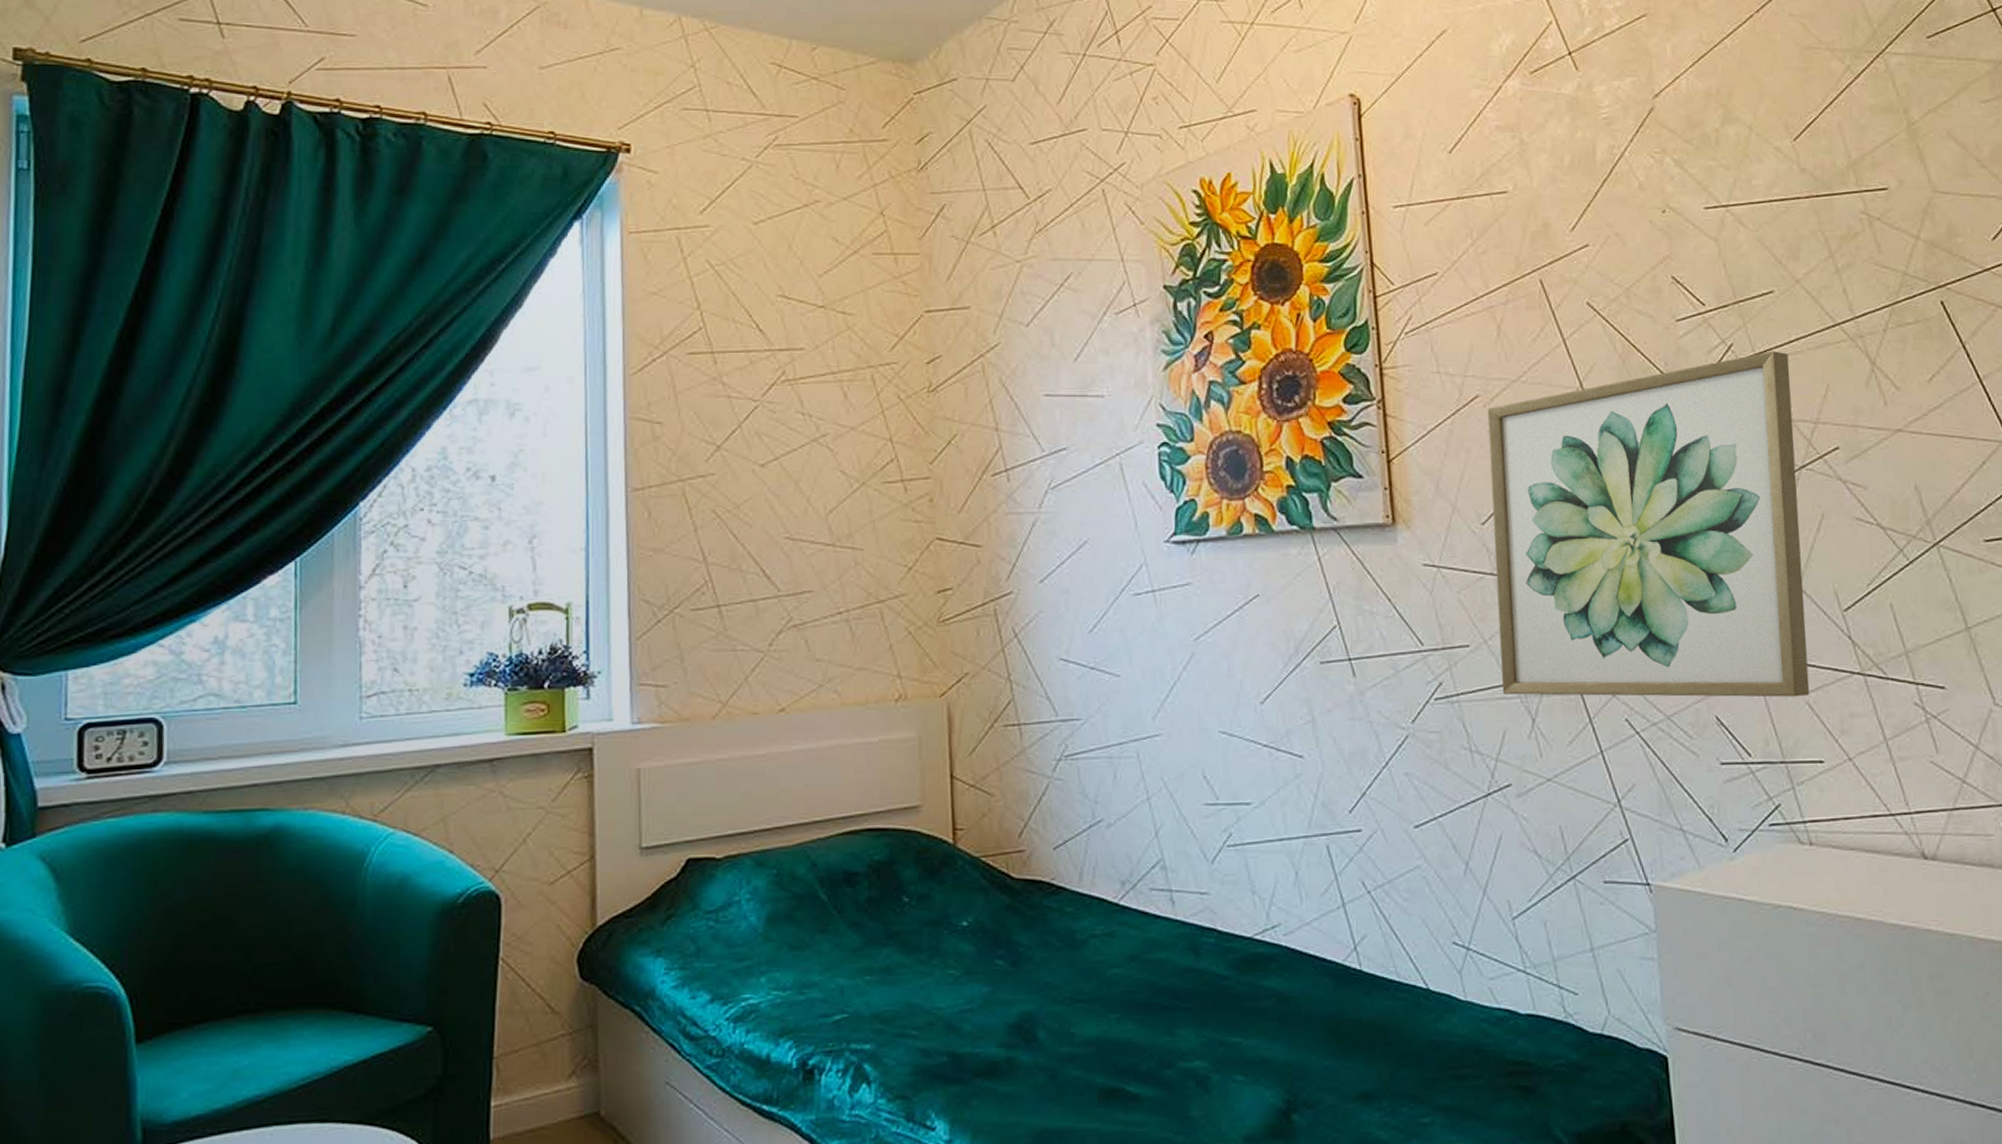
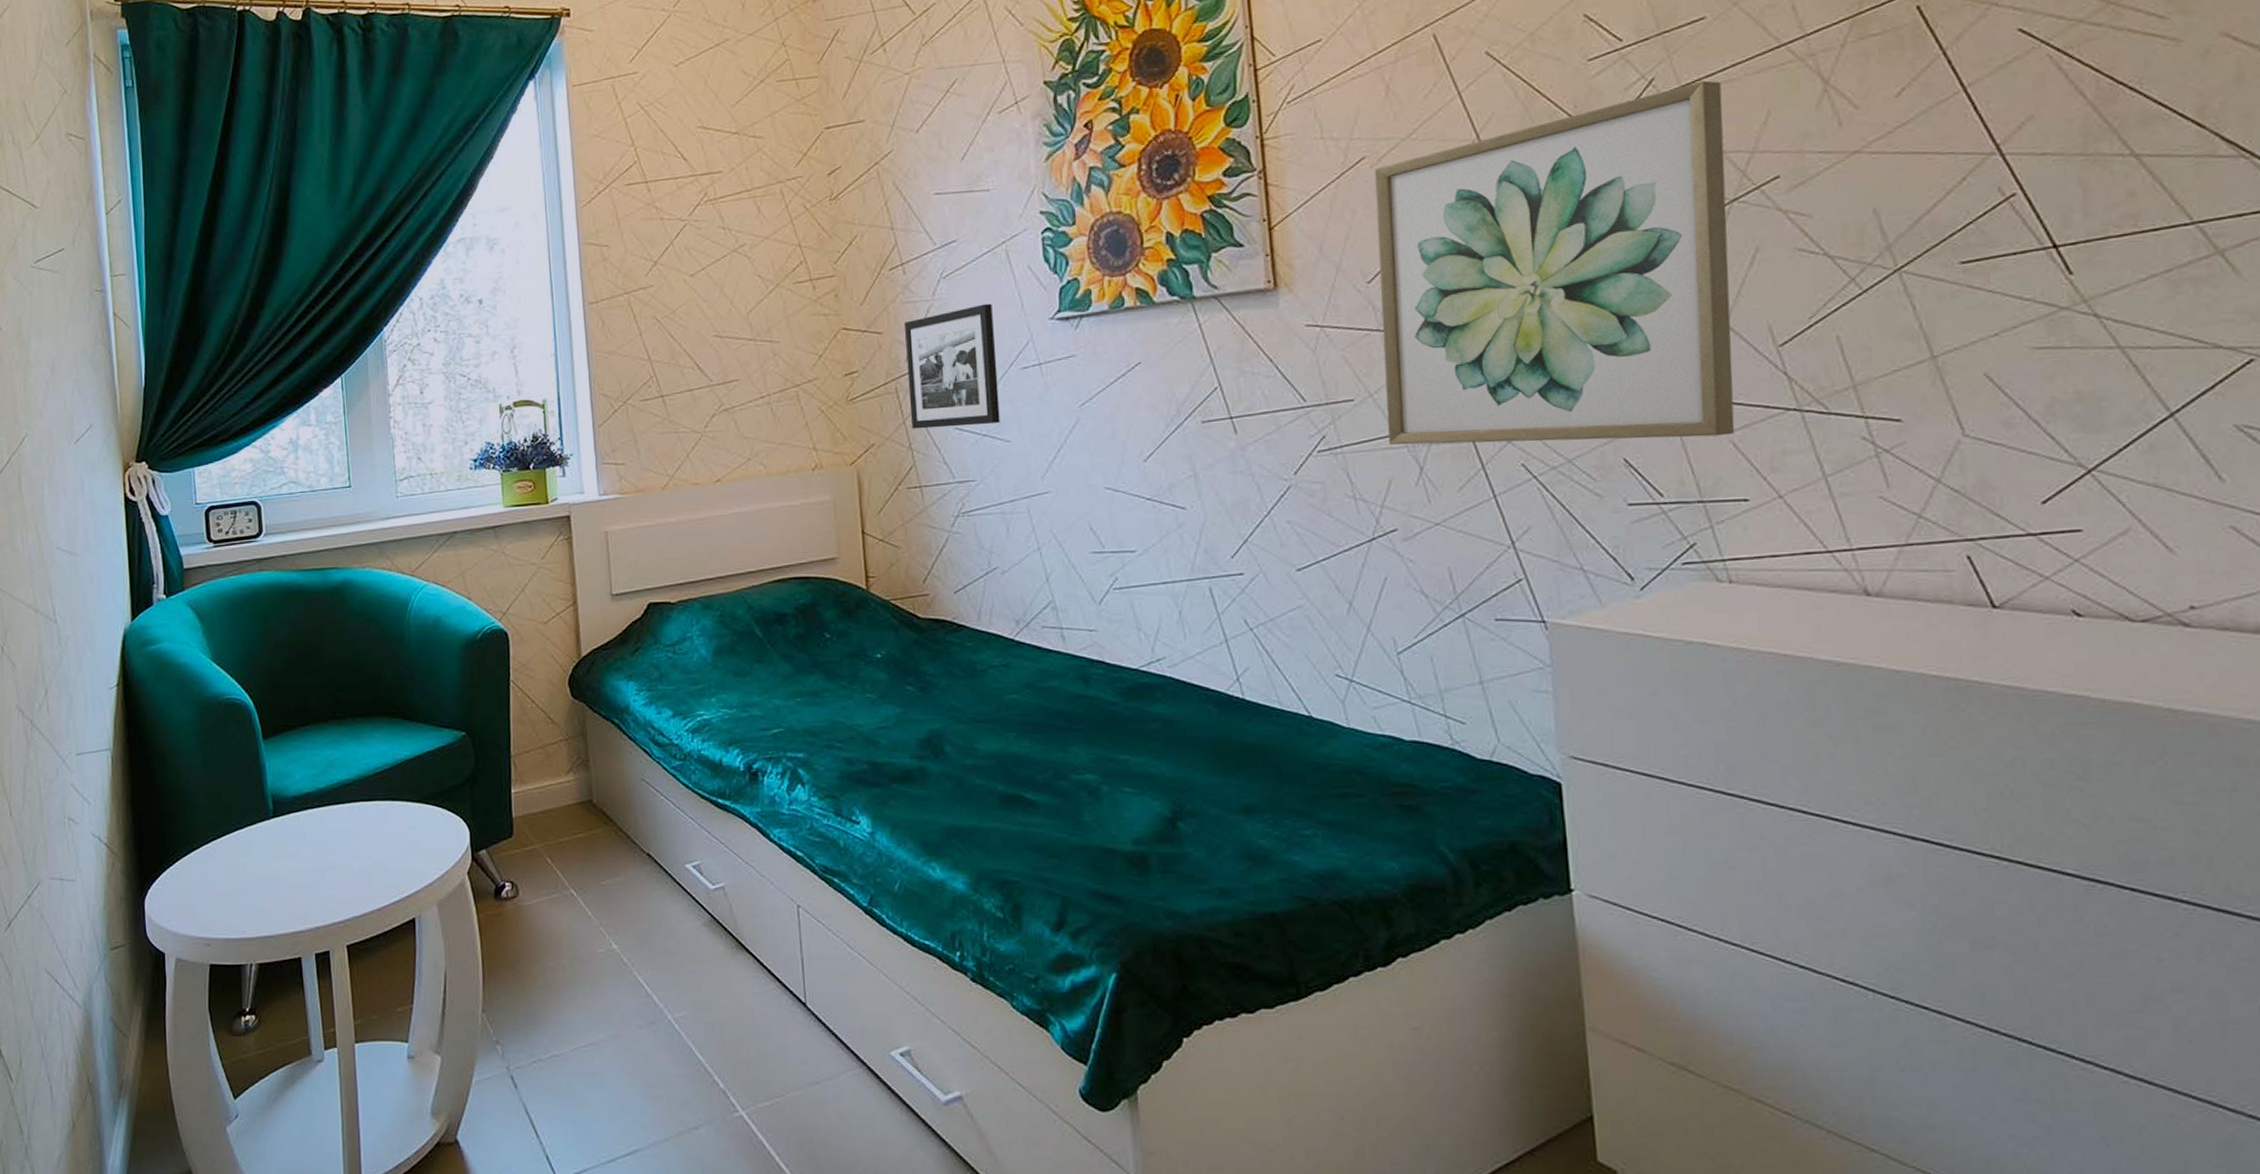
picture frame: none [1006,520,1109,658] -> present [903,303,1000,429]

